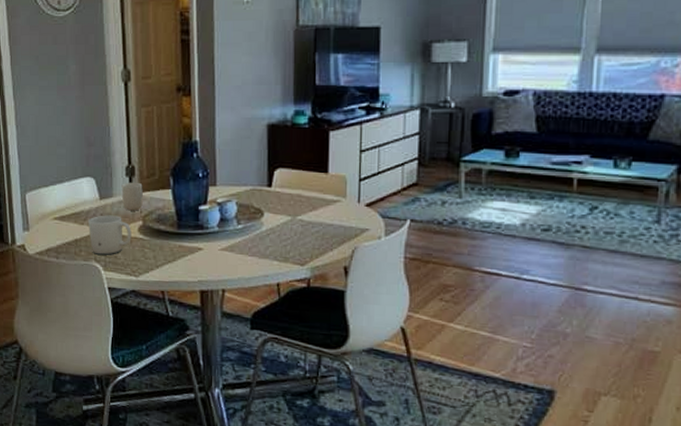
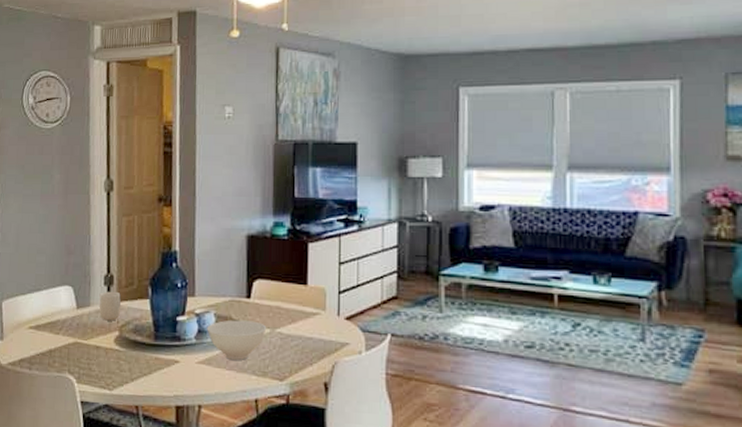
mug: present [88,215,132,255] -> none [63,324,108,367]
bowl: none [229,208,288,248] -> present [207,320,267,361]

